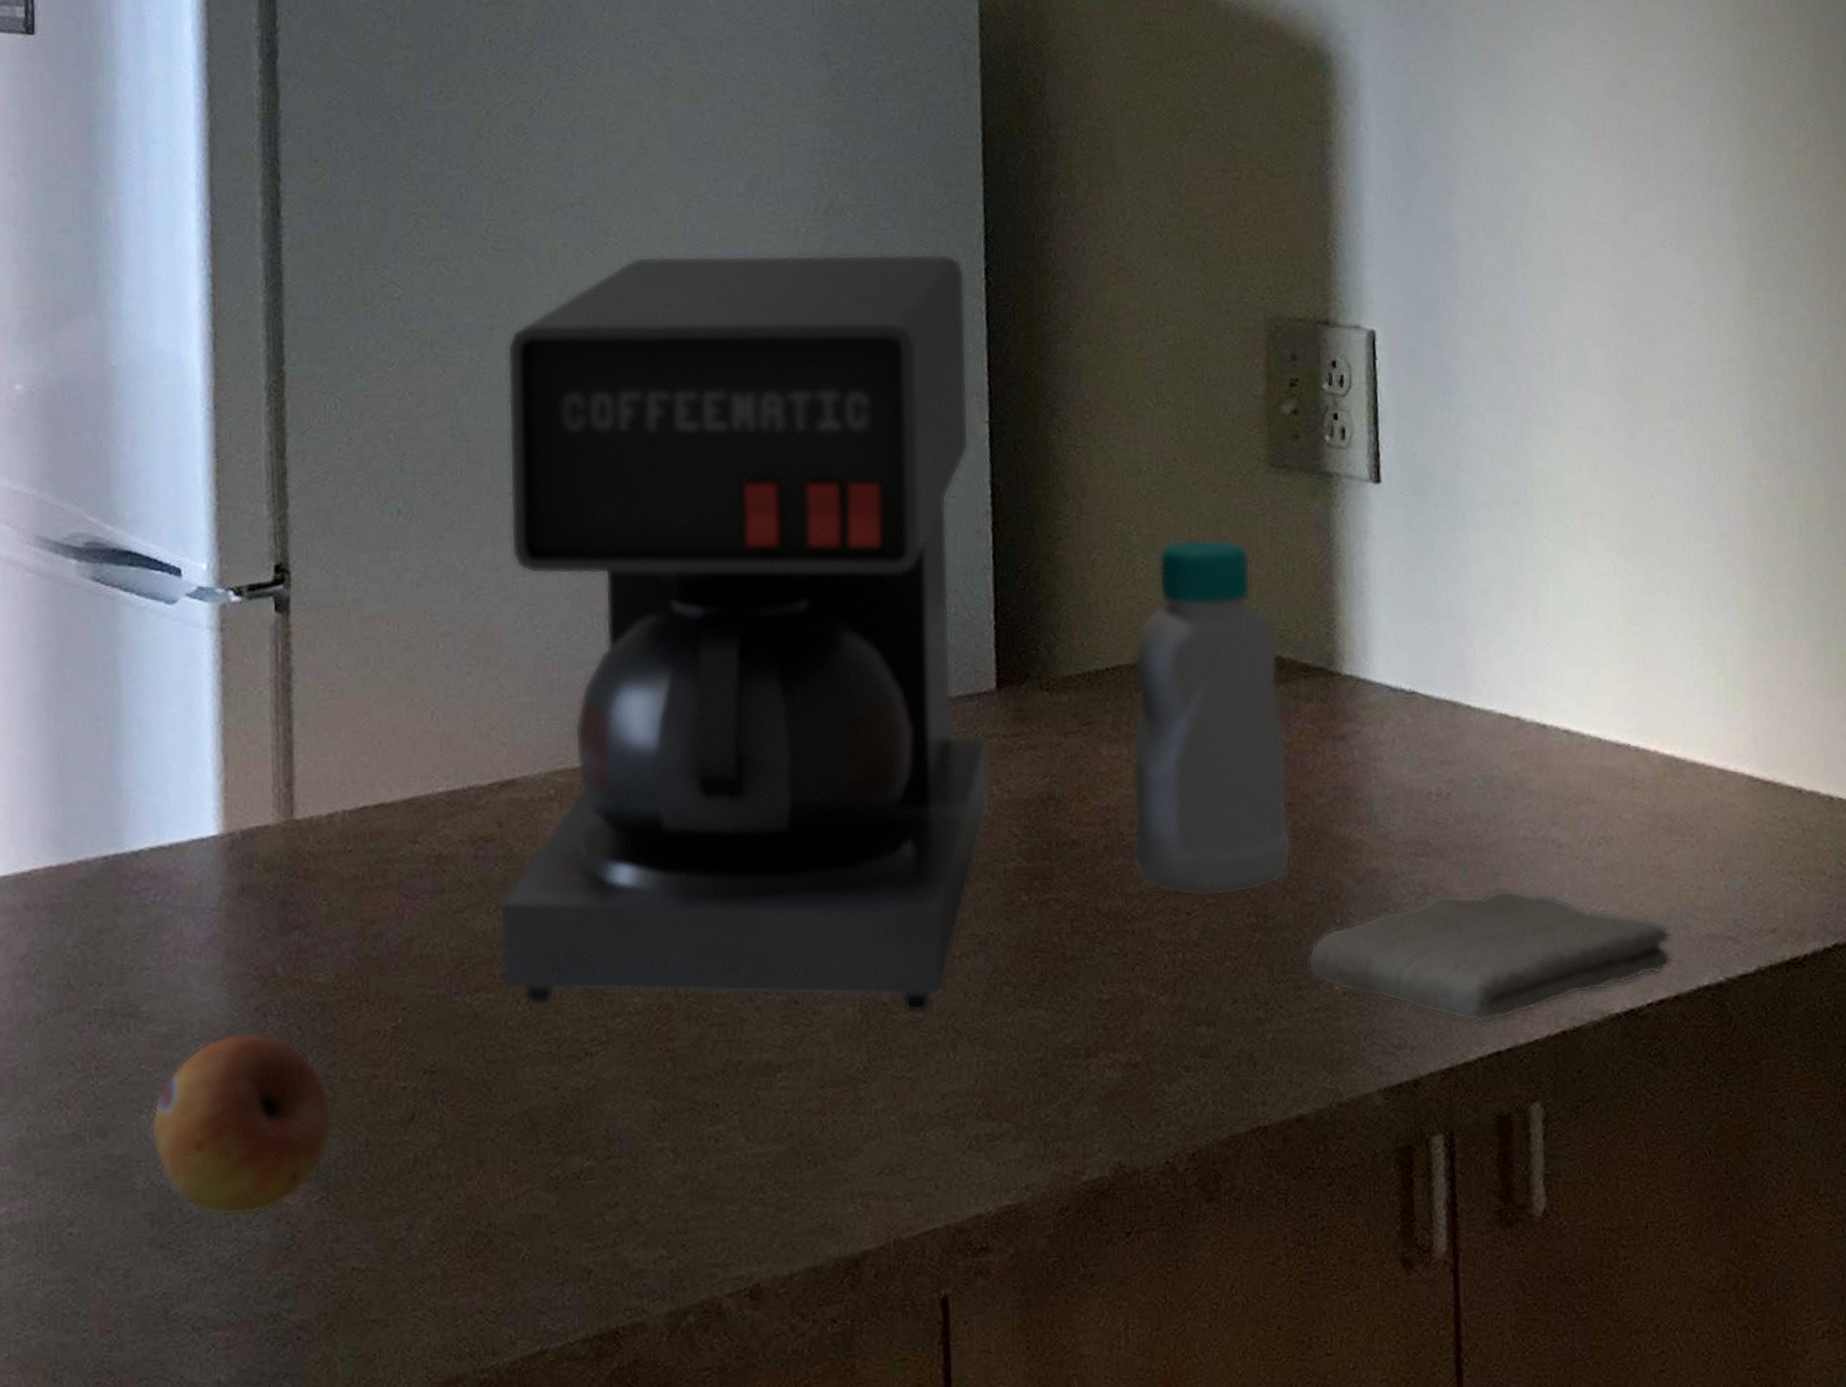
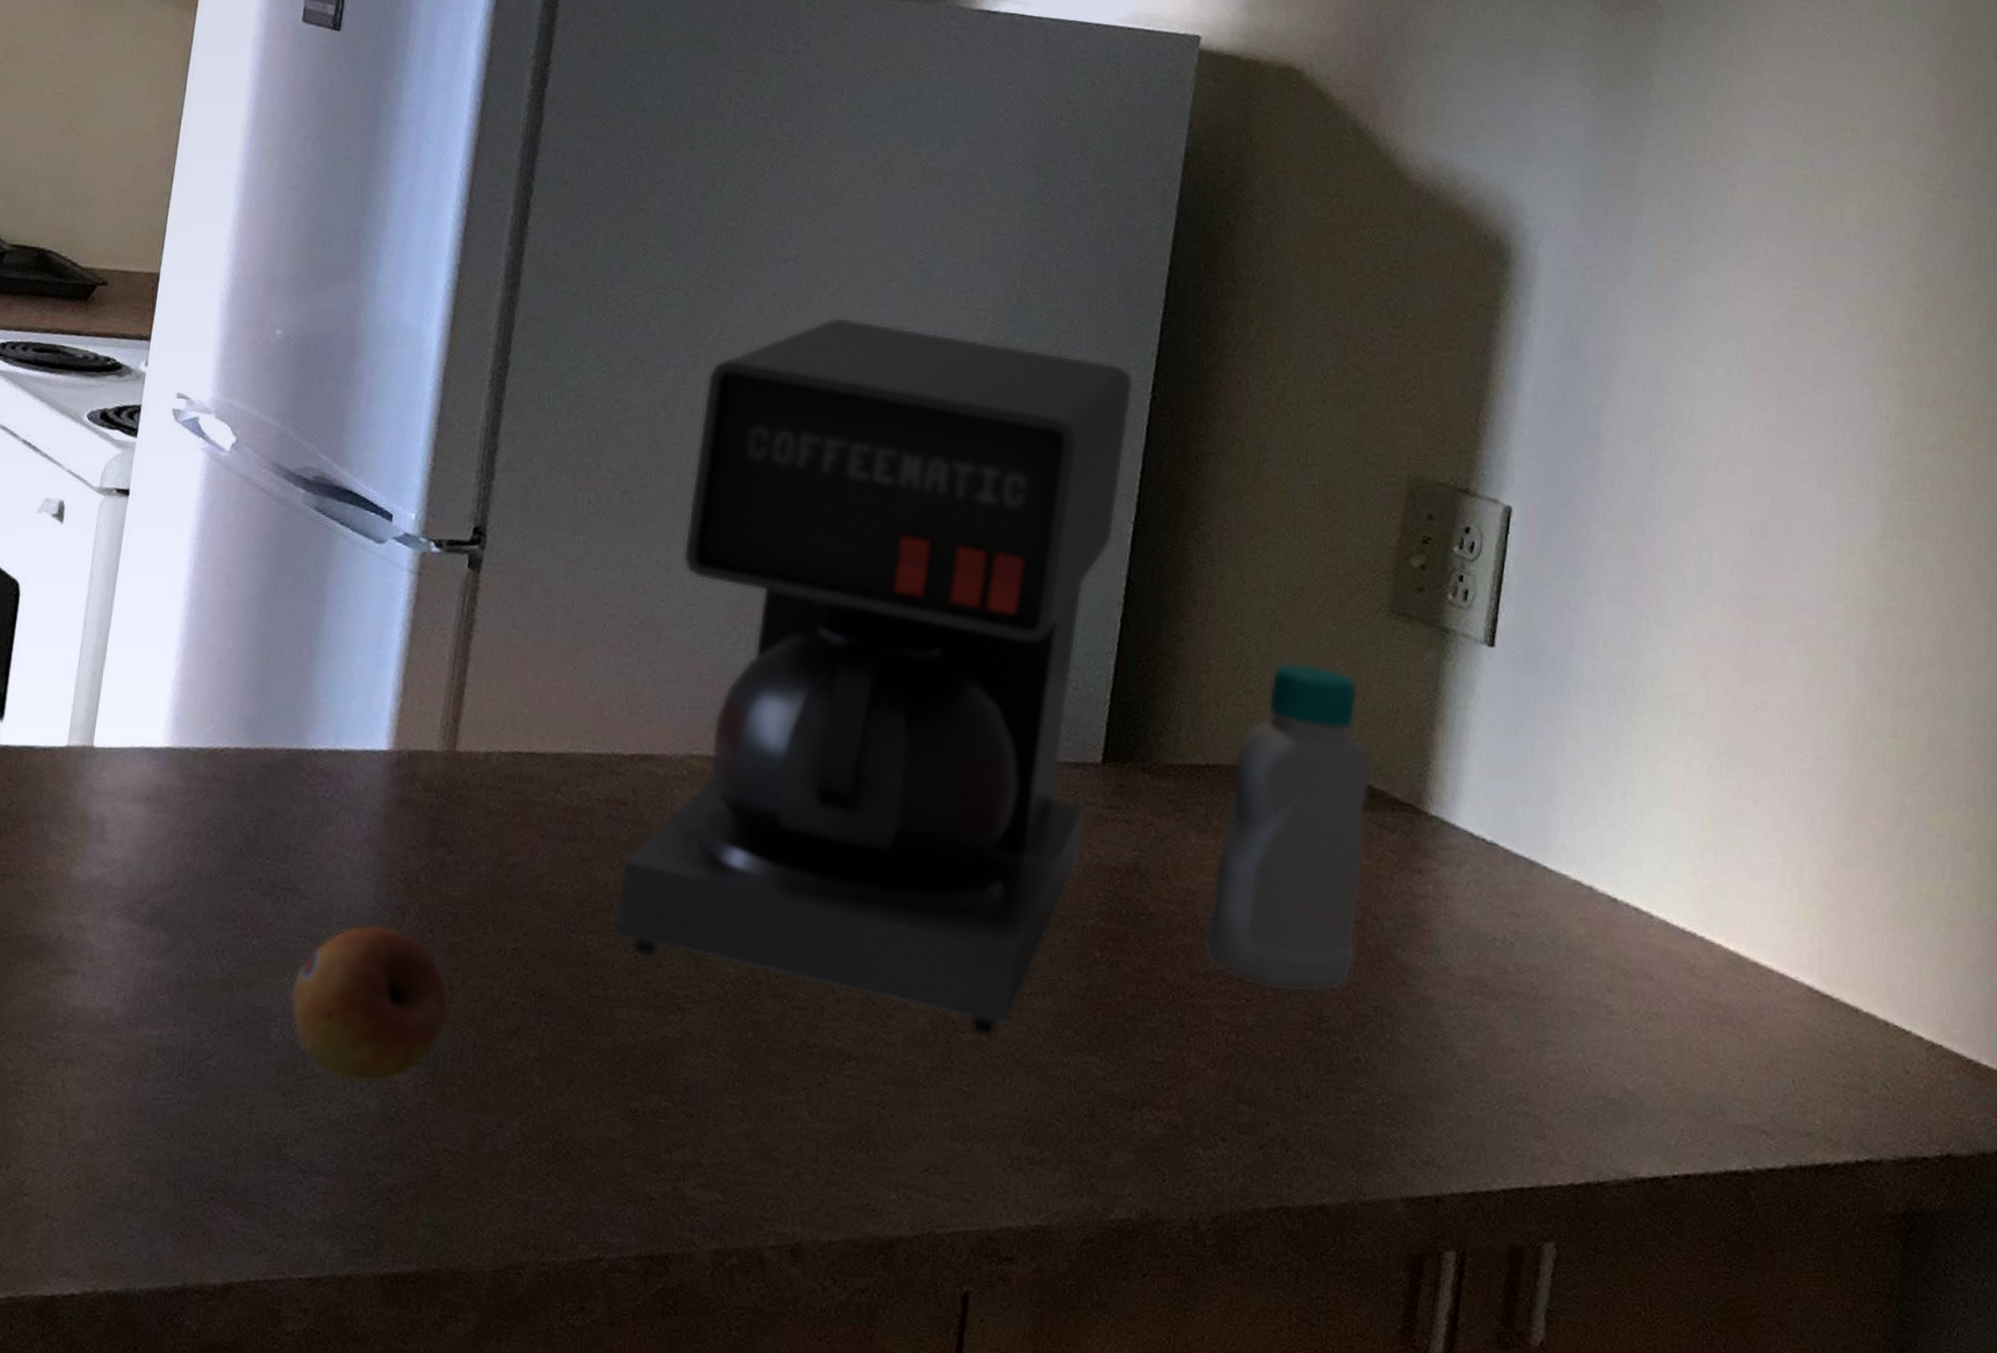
washcloth: present [1307,888,1672,1024] -> none [1352,1033,1707,1160]

